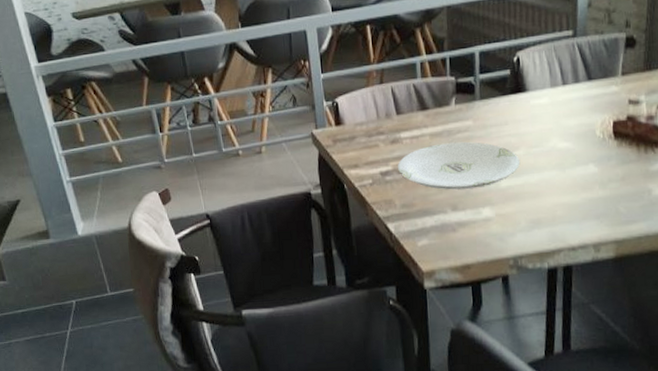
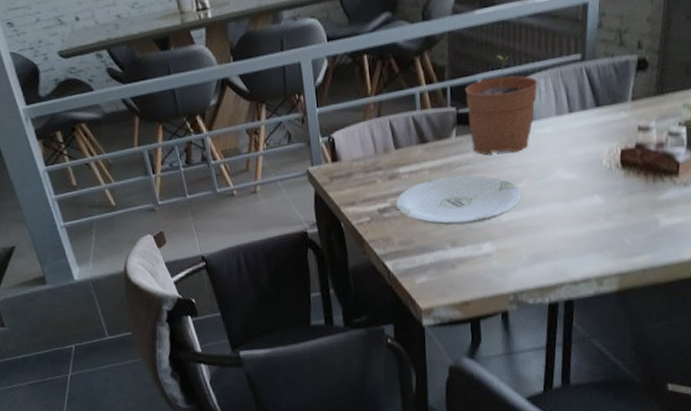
plant pot: none [464,29,533,123] -> present [465,54,538,156]

